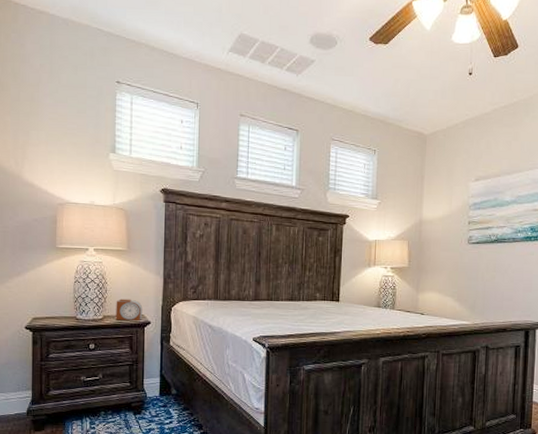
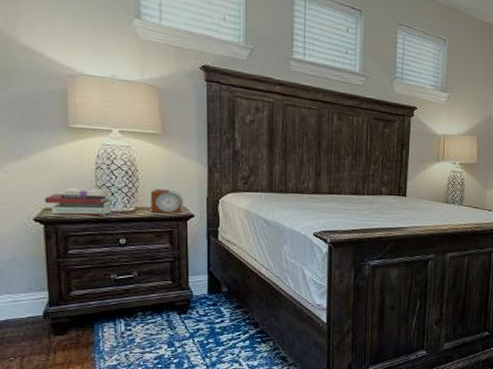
books: none [34,298,86,324] -> present [44,186,113,216]

